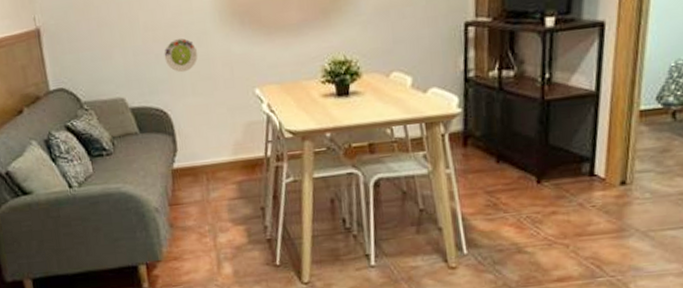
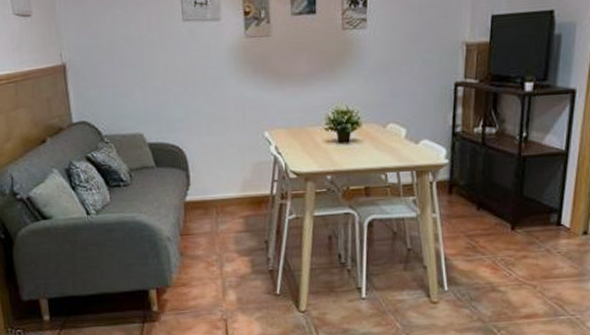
salad plate: present [164,37,198,73] -> none [182,81,214,113]

